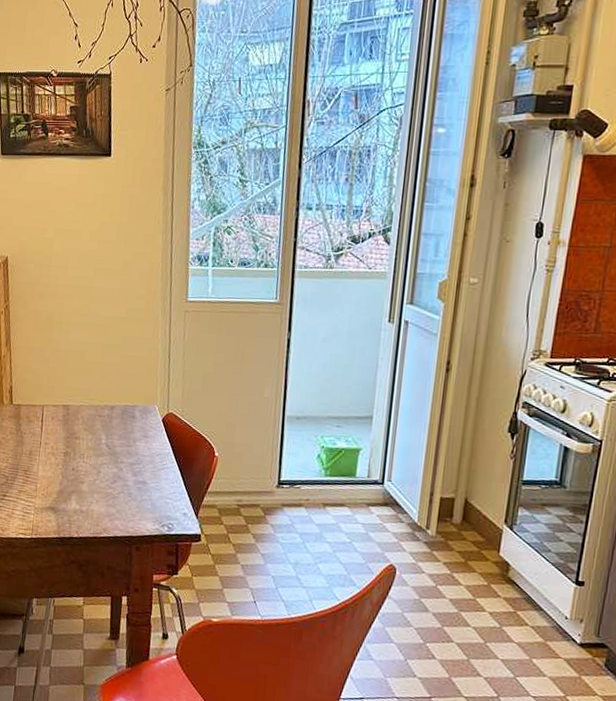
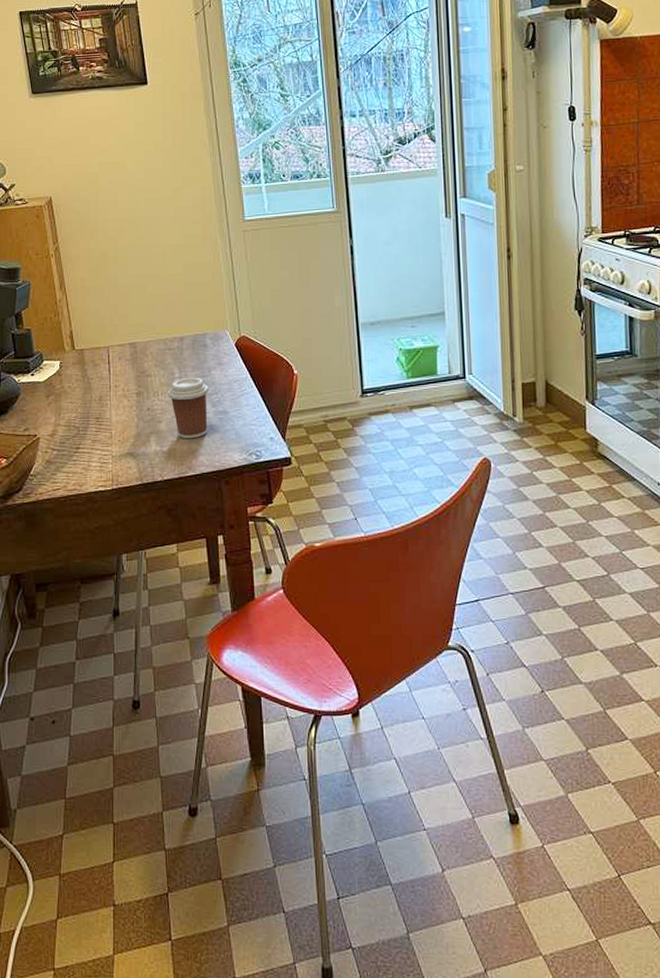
coffee cup: none [92,444,133,503] -> present [168,377,210,439]

